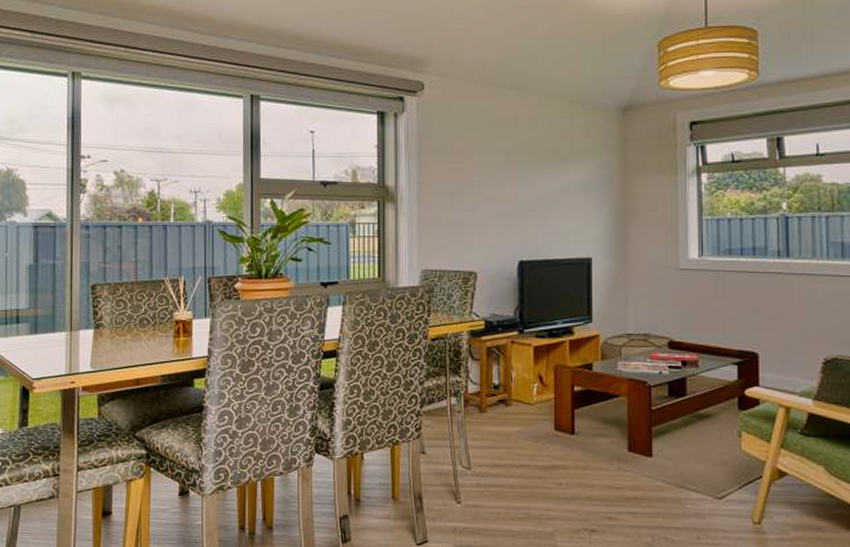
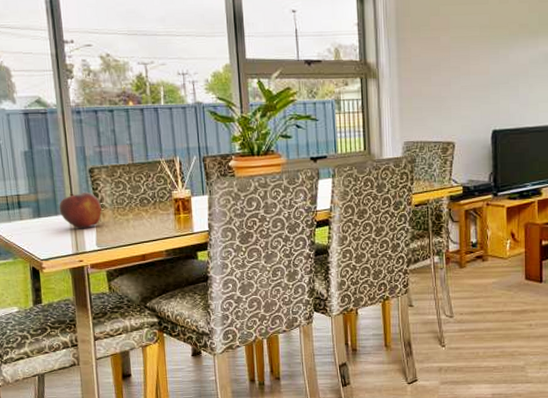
fruit: none [57,309,101,347] -> present [59,191,103,228]

